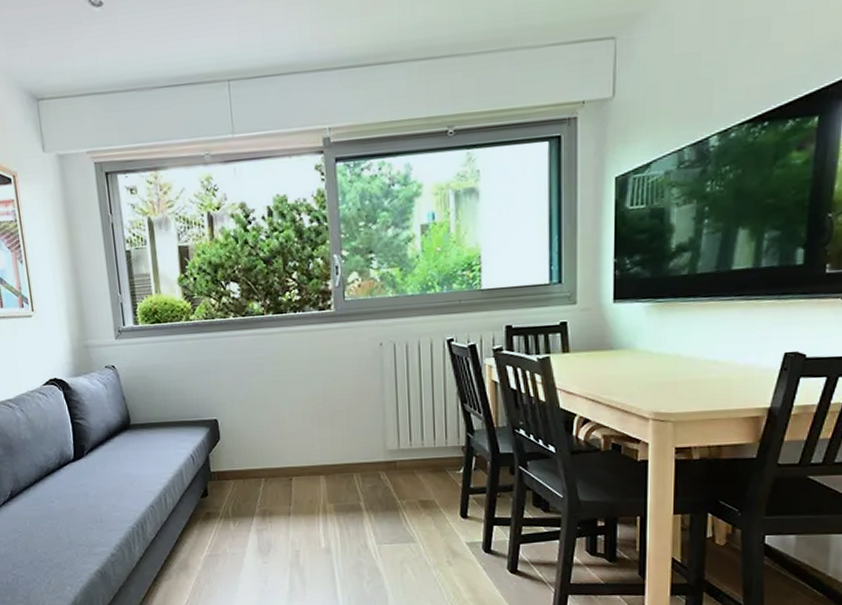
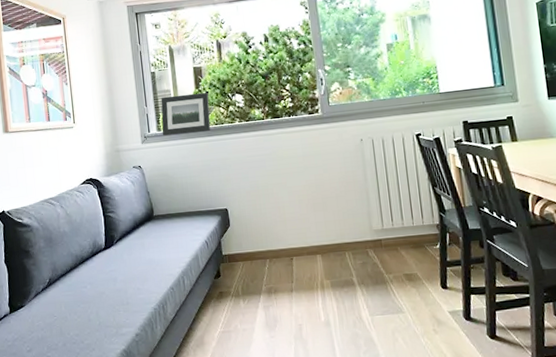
picture frame: none [138,278,199,330] -> present [160,92,211,136]

